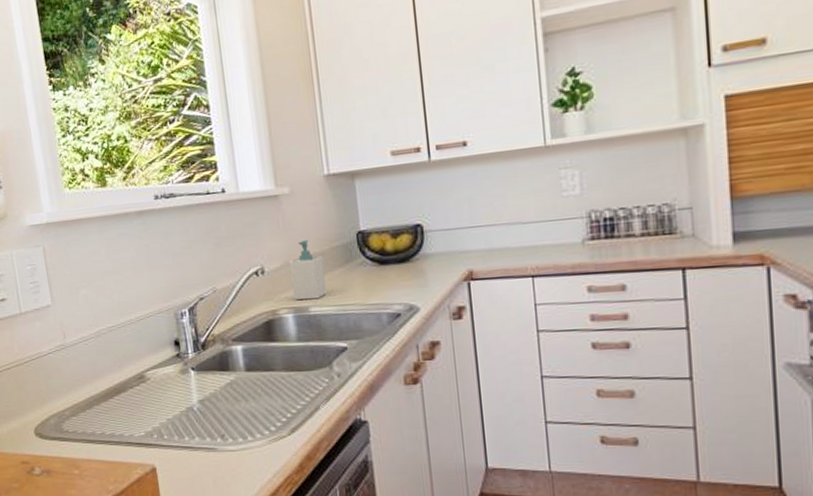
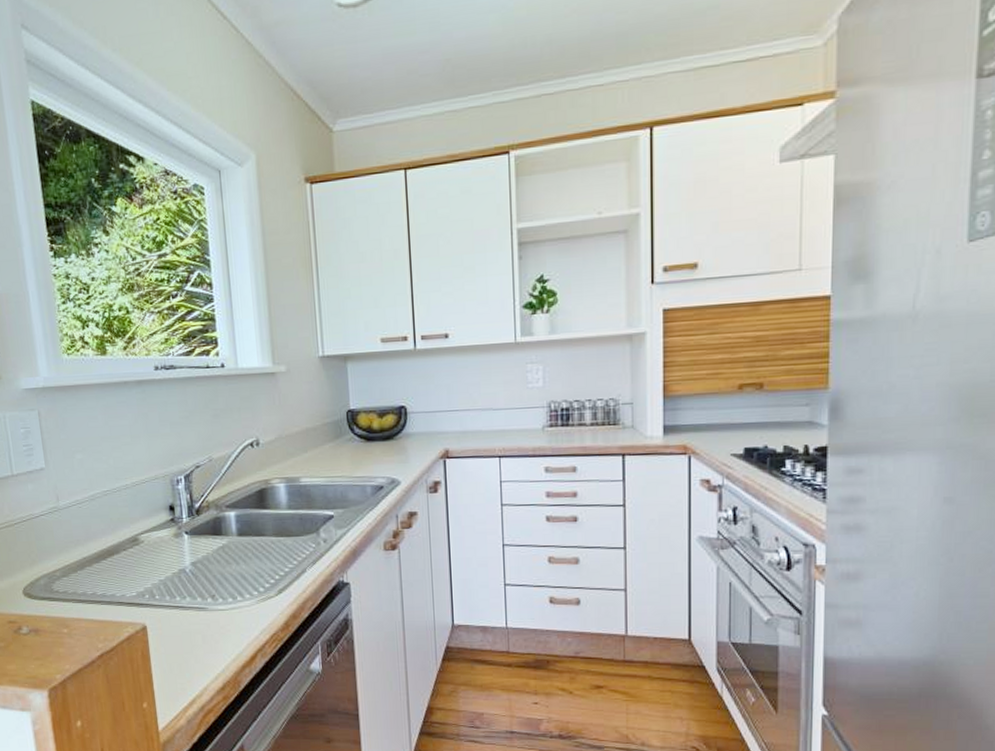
soap bottle: present [290,240,327,301] -> none [284,416,317,472]

